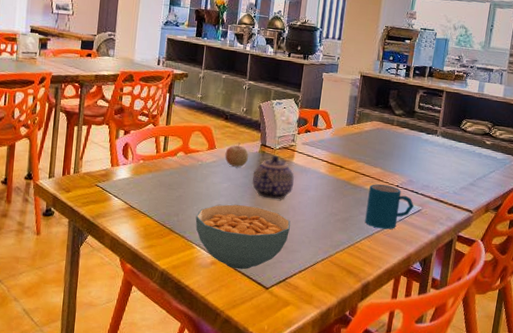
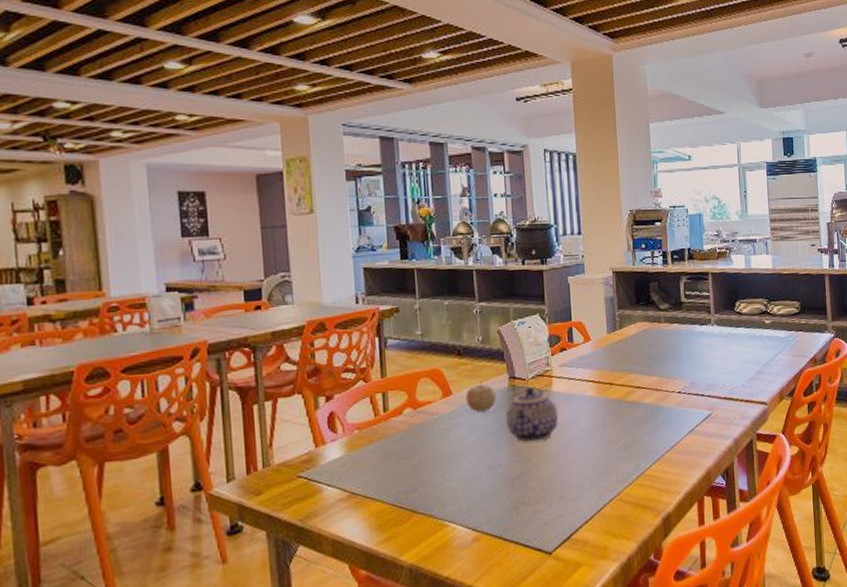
cereal bowl: present [195,204,291,270] -> none [442,455,564,540]
mug: present [365,184,414,230] -> none [648,393,702,447]

